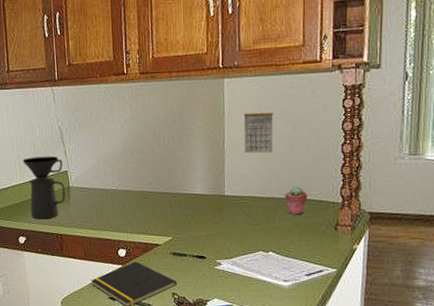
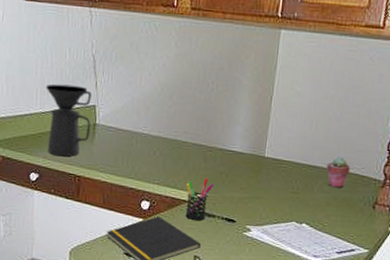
pen holder: none [156,221,182,261] -> present [185,177,214,221]
calendar: present [243,105,274,154] -> none [292,64,327,118]

